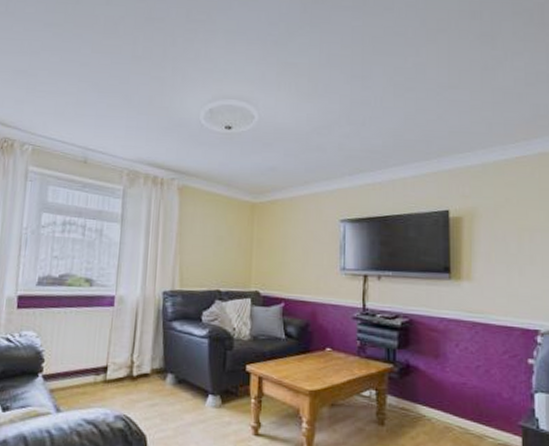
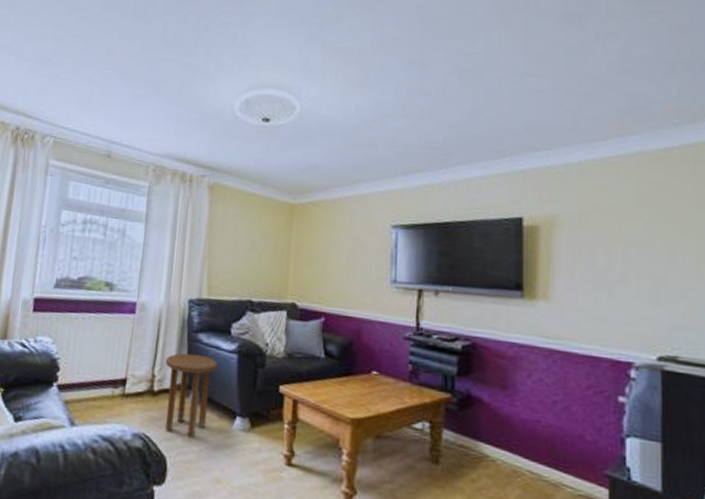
side table: none [143,340,190,417] -> present [164,353,217,439]

